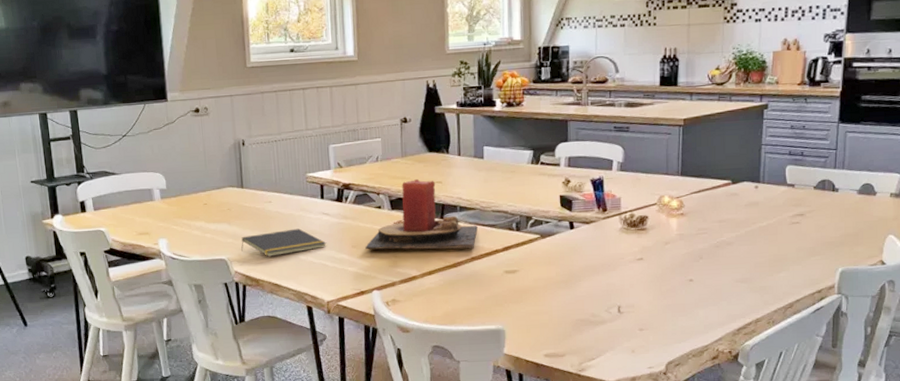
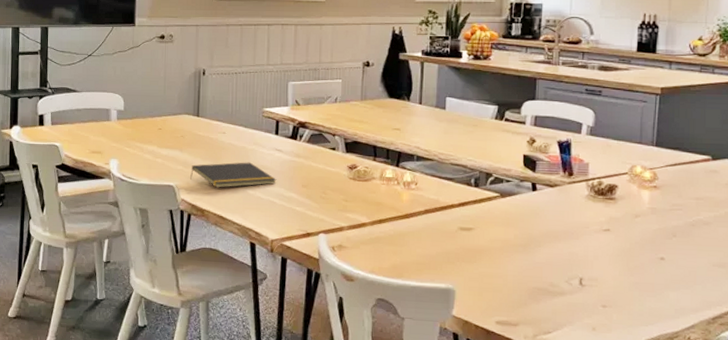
candle: present [365,179,478,250] -> none [315,124,434,201]

